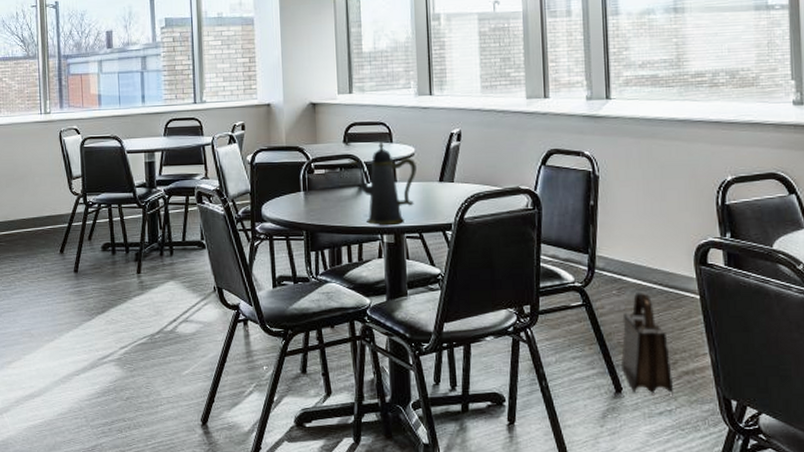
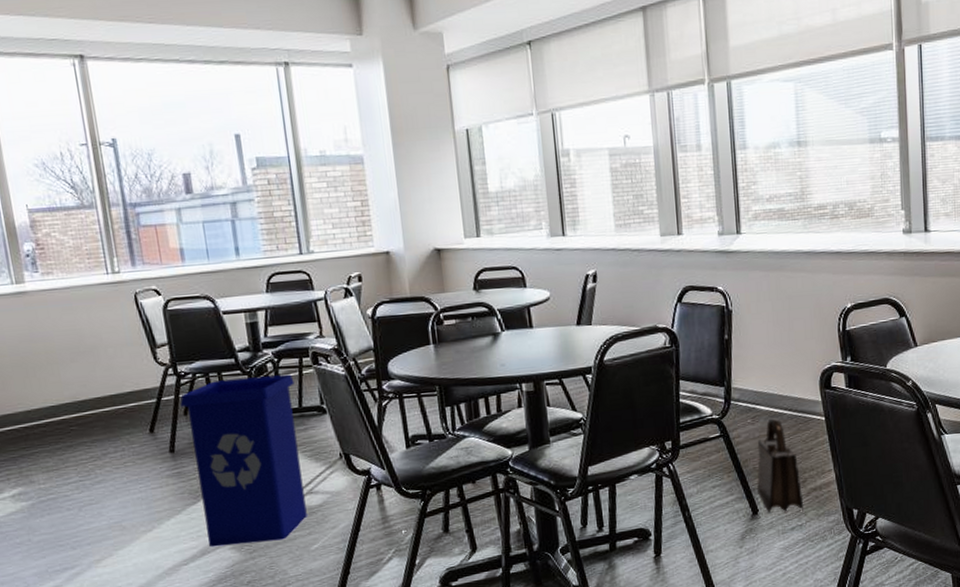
recycling bin: none [86,210,182,361] -> present [180,374,307,546]
coffee pot: present [347,141,417,225] -> none [479,286,553,374]

